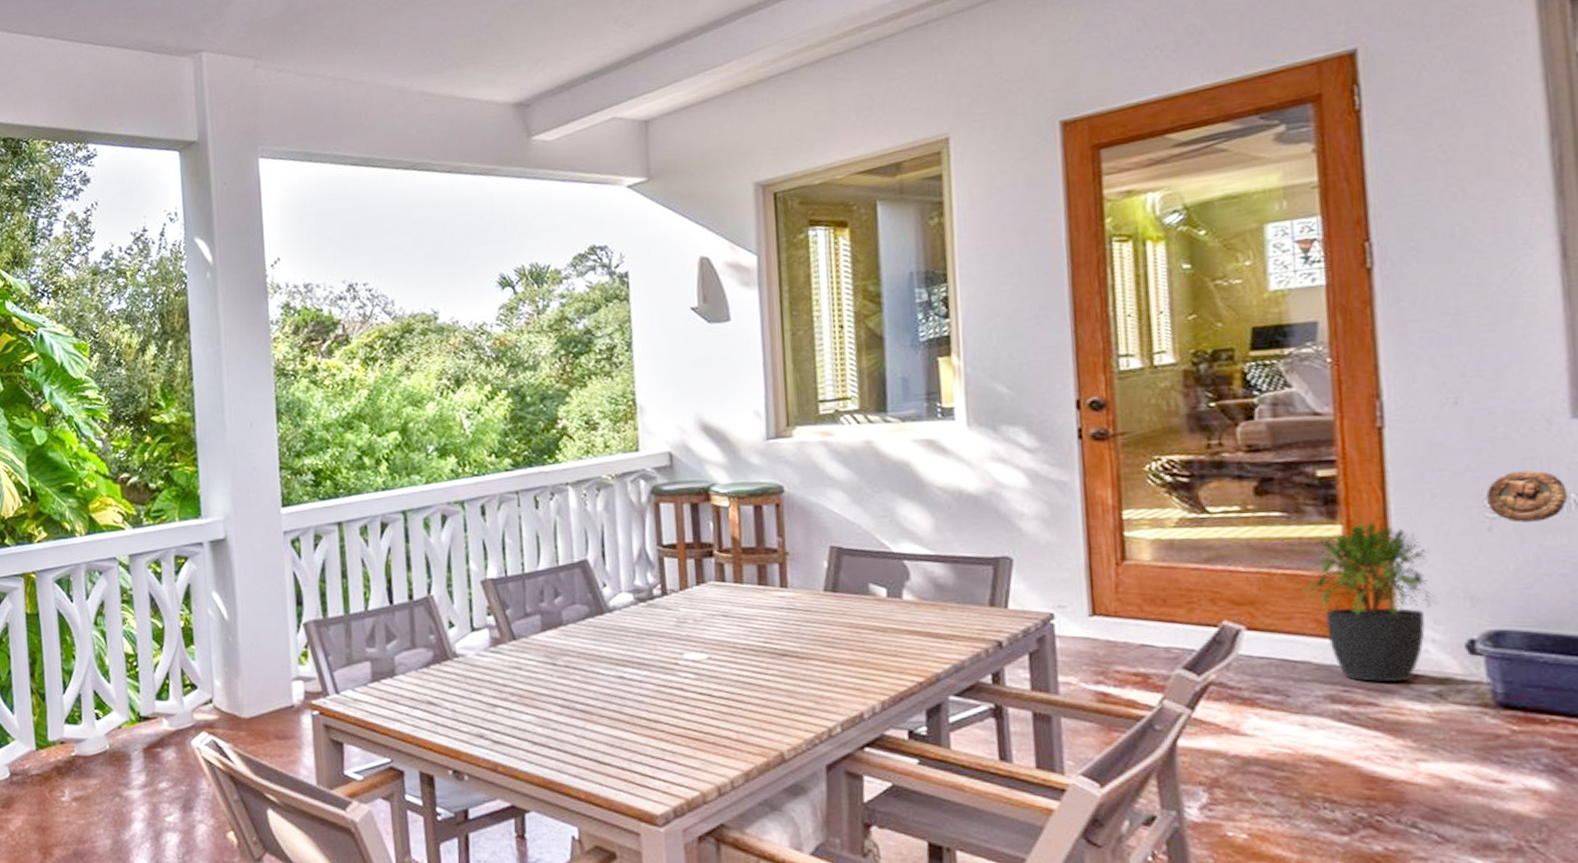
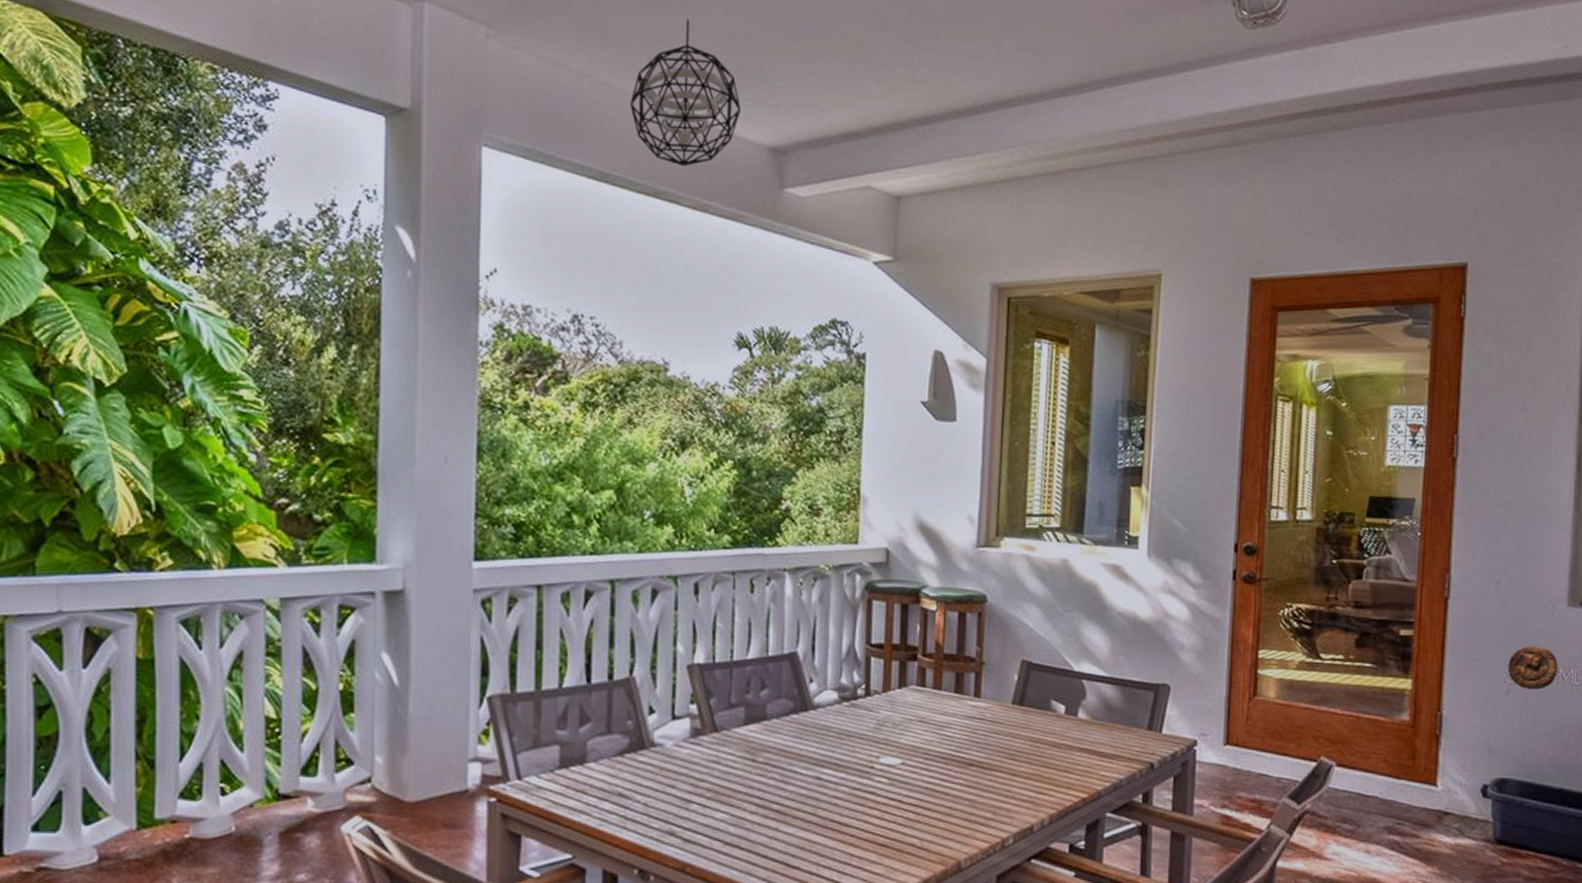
pendant light: none [381,9,483,138] -> present [630,19,741,167]
potted plant: present [1302,521,1437,682] -> none [1379,677,1467,817]

